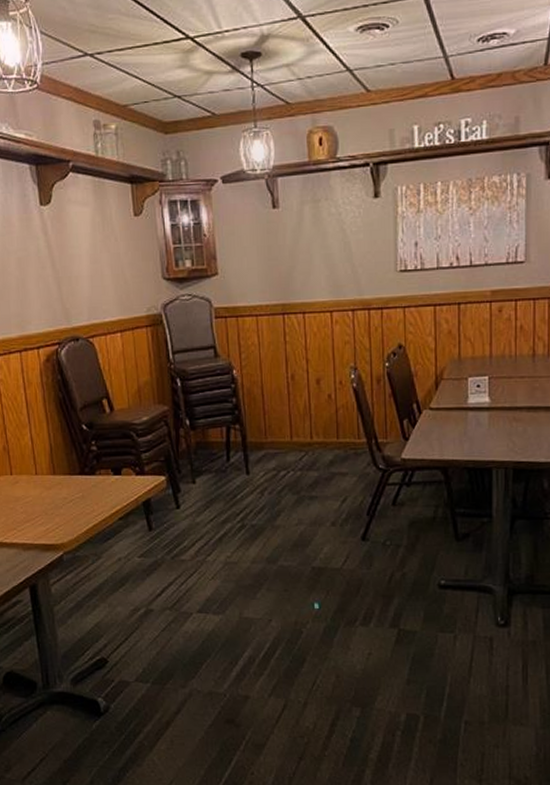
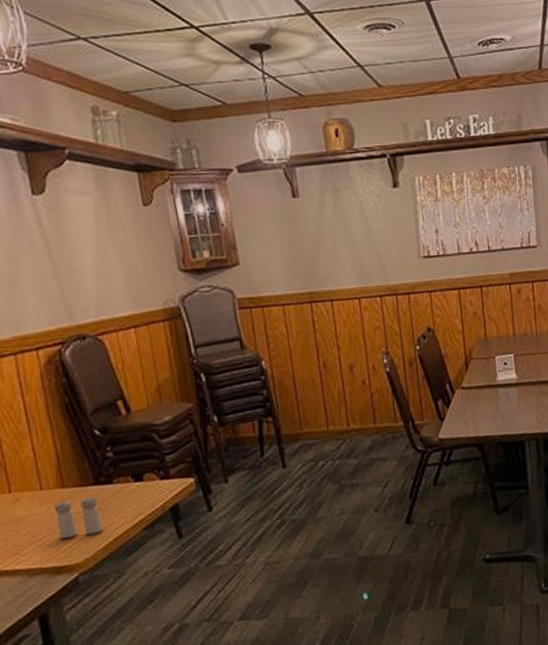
salt and pepper shaker: none [46,485,86,521] -> present [55,496,104,539]

